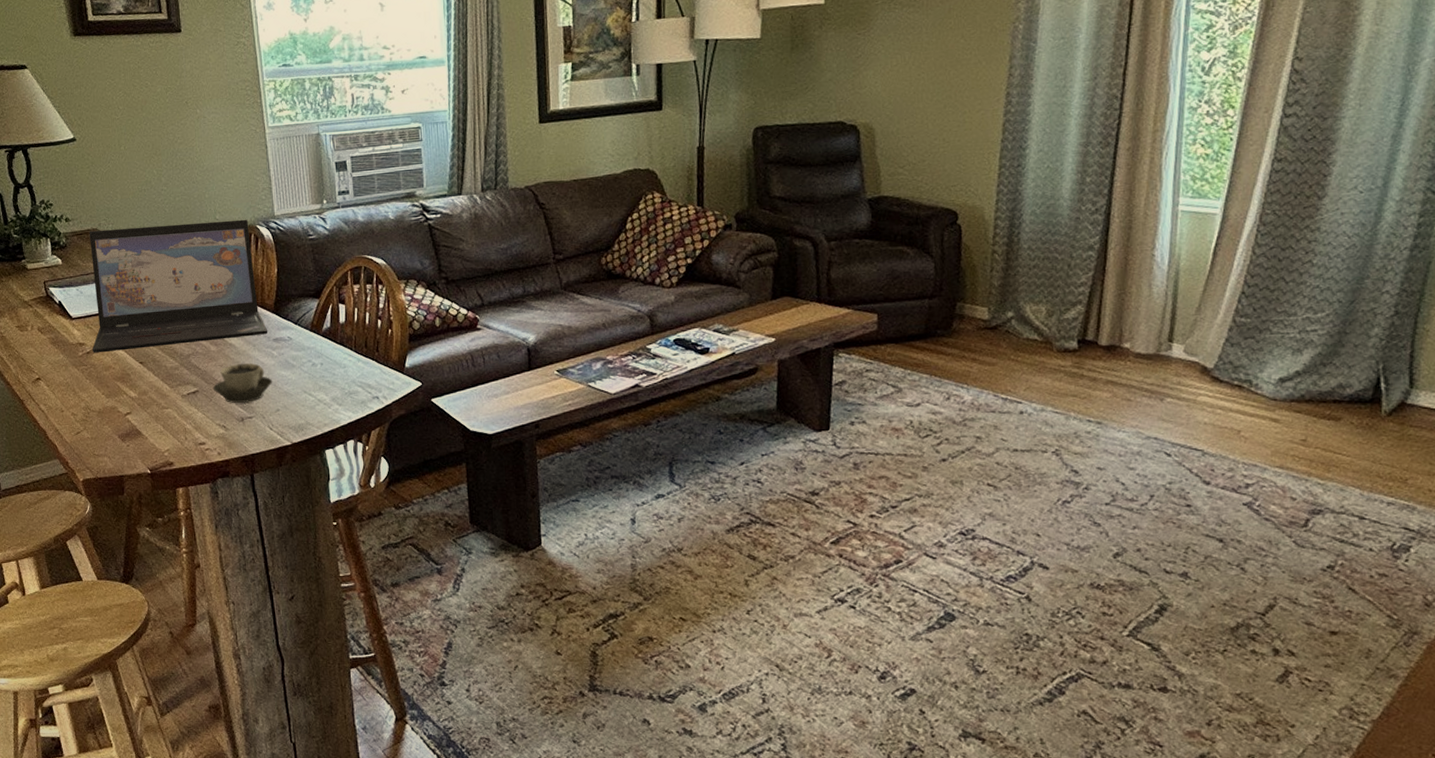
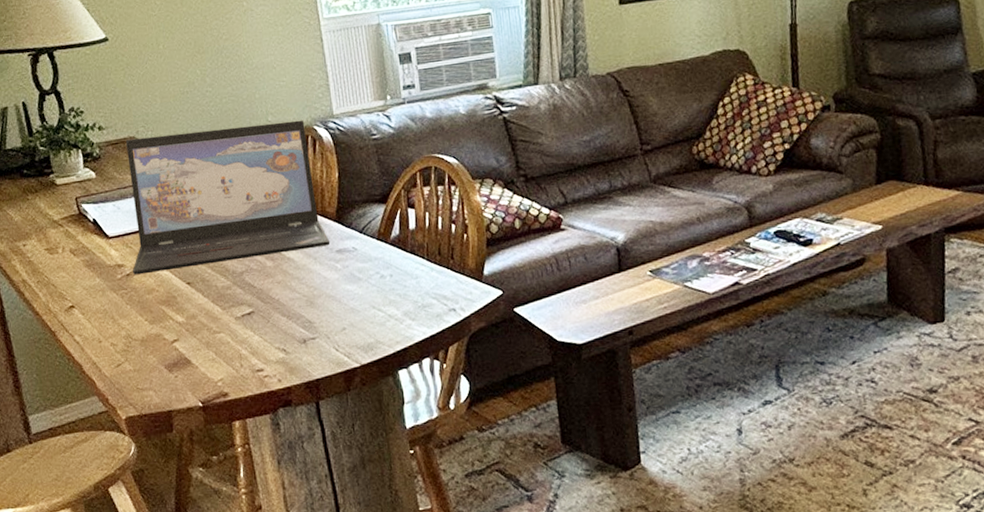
cup: present [212,363,273,403] -> none [270,278,338,324]

